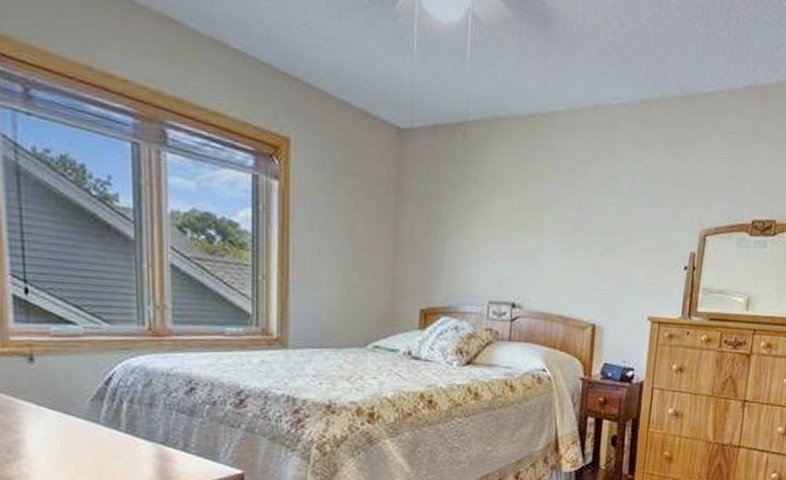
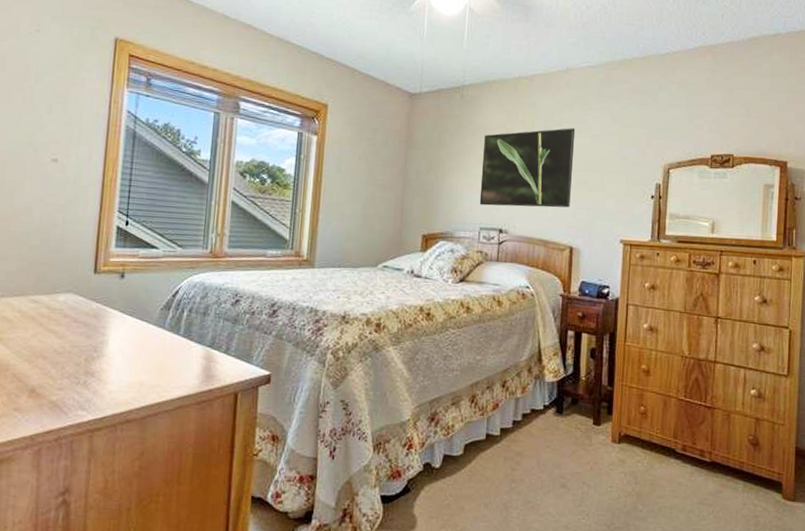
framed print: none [488,181,602,279] -> present [479,128,576,208]

